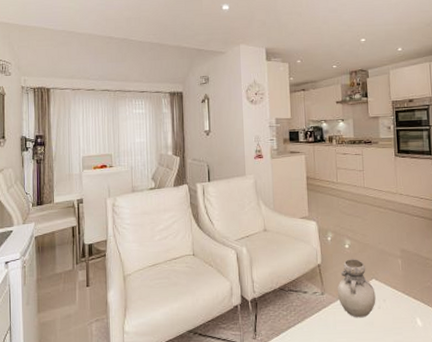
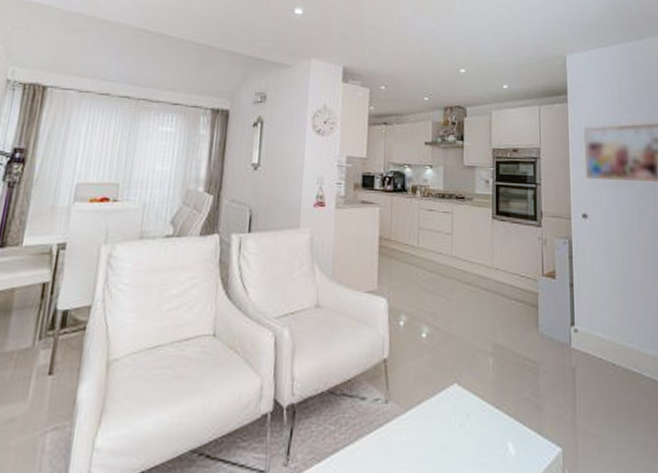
vase: present [337,259,376,318] -> none [406,353,457,439]

